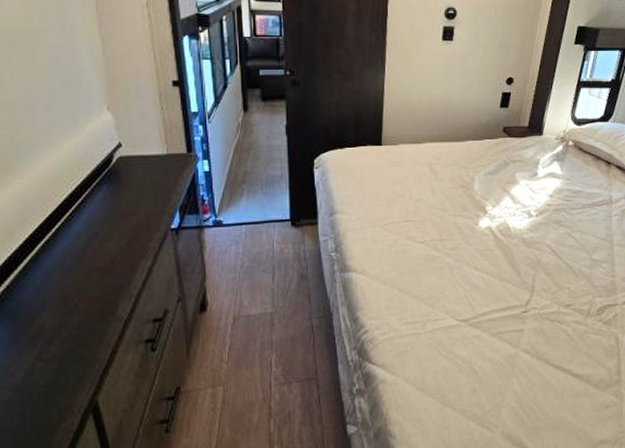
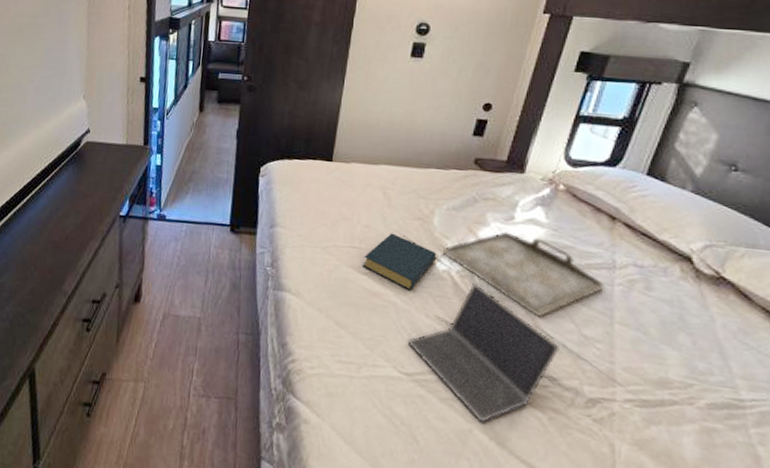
hardback book: none [418,202,479,250] -> present [363,233,436,290]
laptop computer: none [462,233,577,345] -> present [407,282,560,423]
serving tray: none [483,187,605,252] -> present [442,232,604,318]

